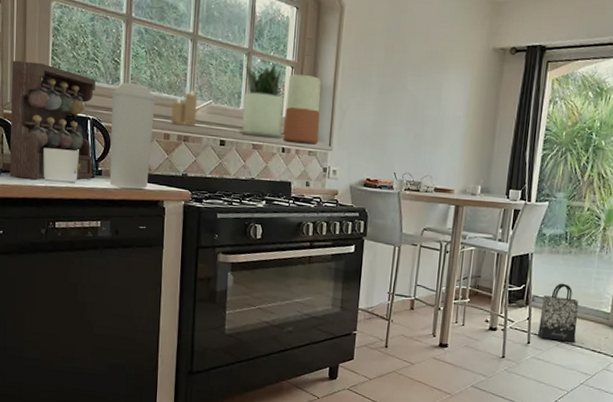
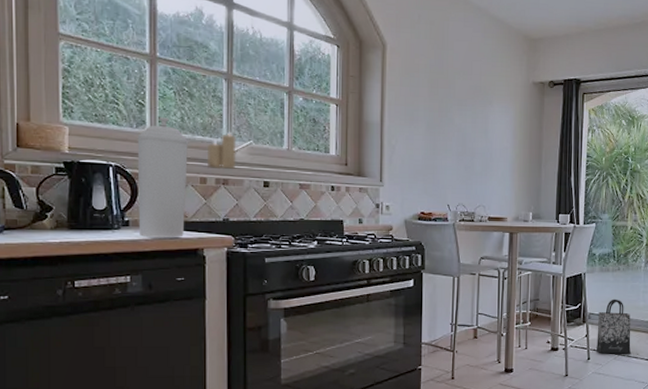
spice rack: present [10,60,95,180] -> none [12,105,117,235]
mug: present [42,148,79,184] -> none [55,200,101,237]
planter: present [237,63,286,140] -> none [281,101,334,179]
vase: present [282,74,321,146] -> none [331,112,369,182]

